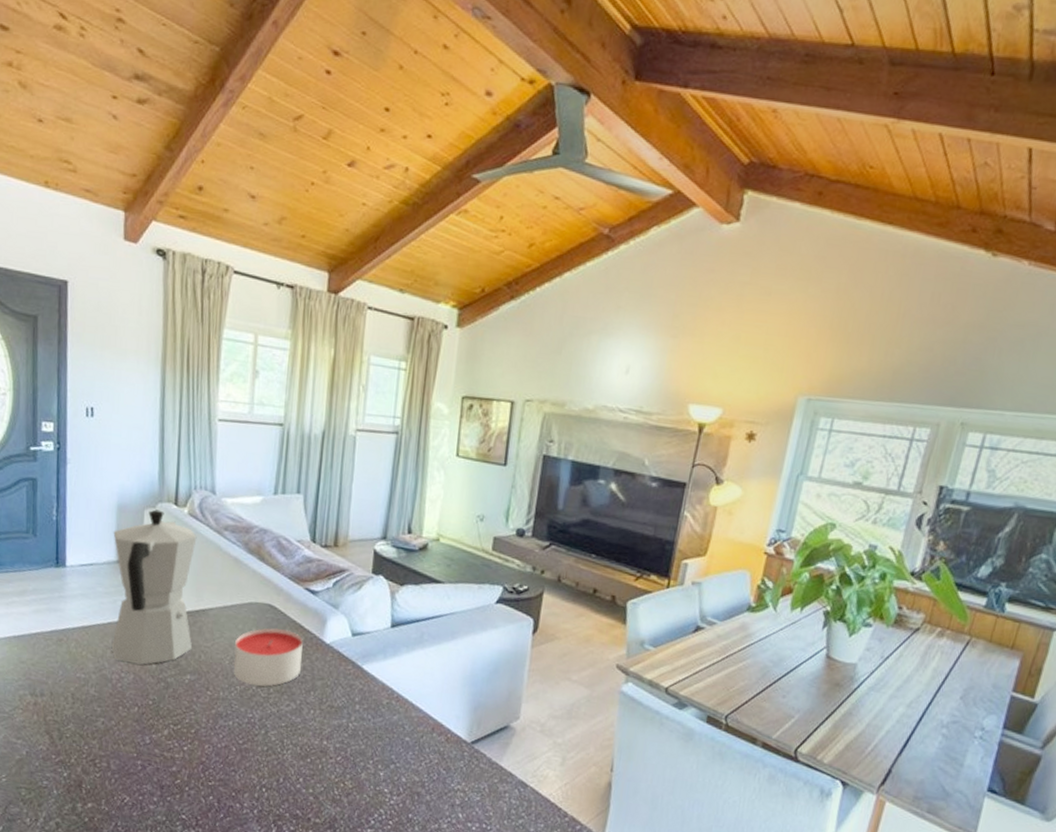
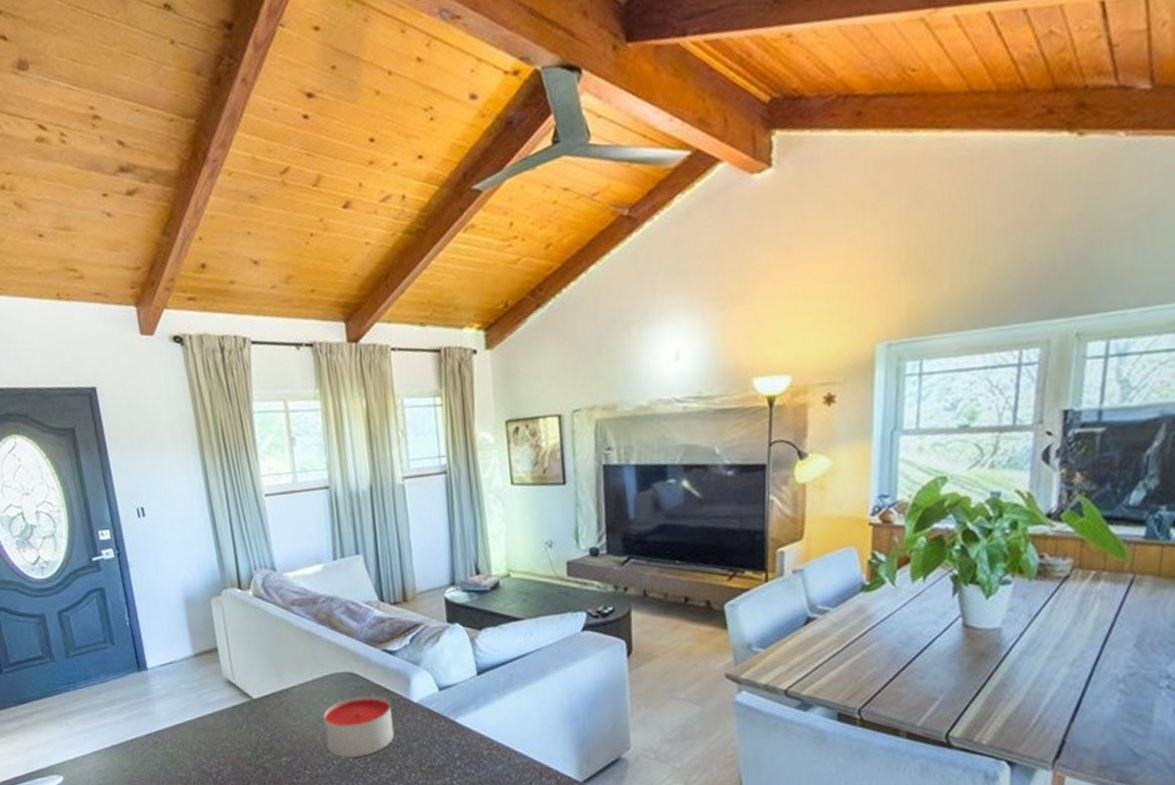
moka pot: present [111,509,197,665] -> none [185,596,283,755]

